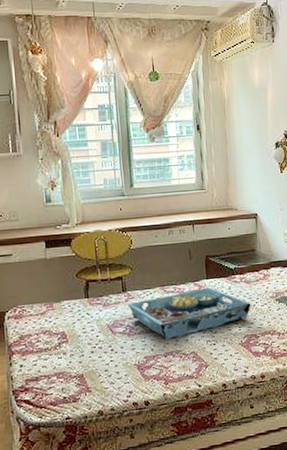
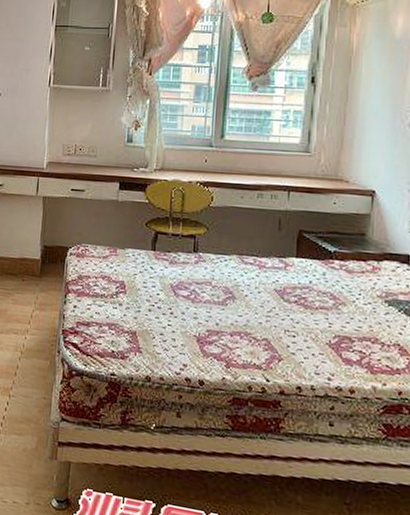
serving tray: present [127,287,251,339] -> none [197,266,349,317]

